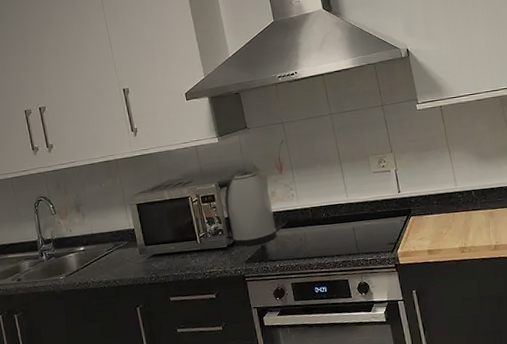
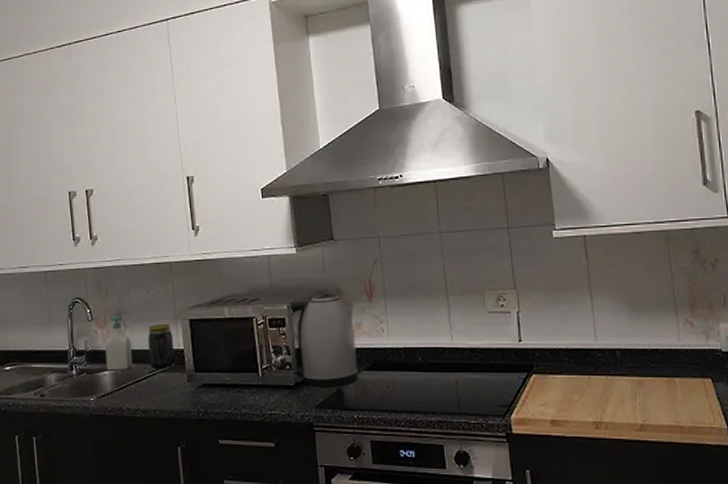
soap bottle: none [68,207,93,253] -> present [105,315,133,371]
jar: none [103,209,128,247] -> present [148,323,175,368]

